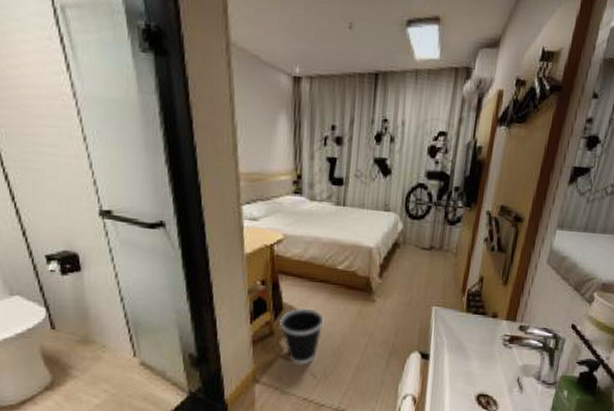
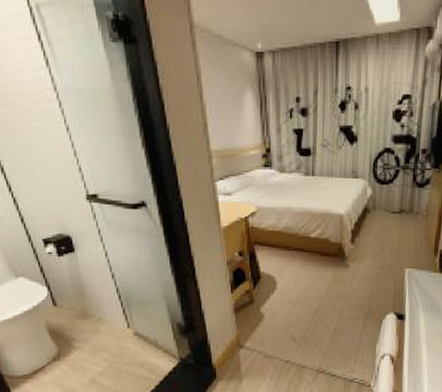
wastebasket: present [280,308,324,365] -> none [259,276,300,329]

